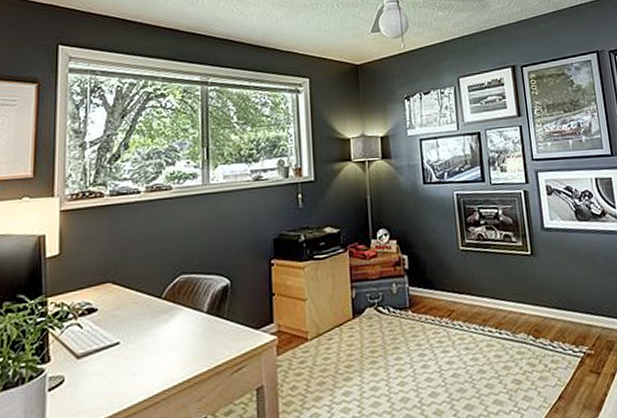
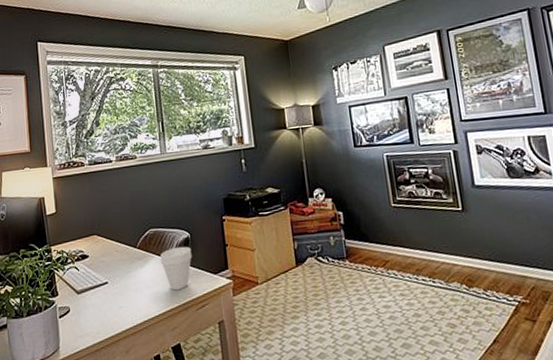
cup: none [191,295,231,351] -> present [160,246,192,291]

